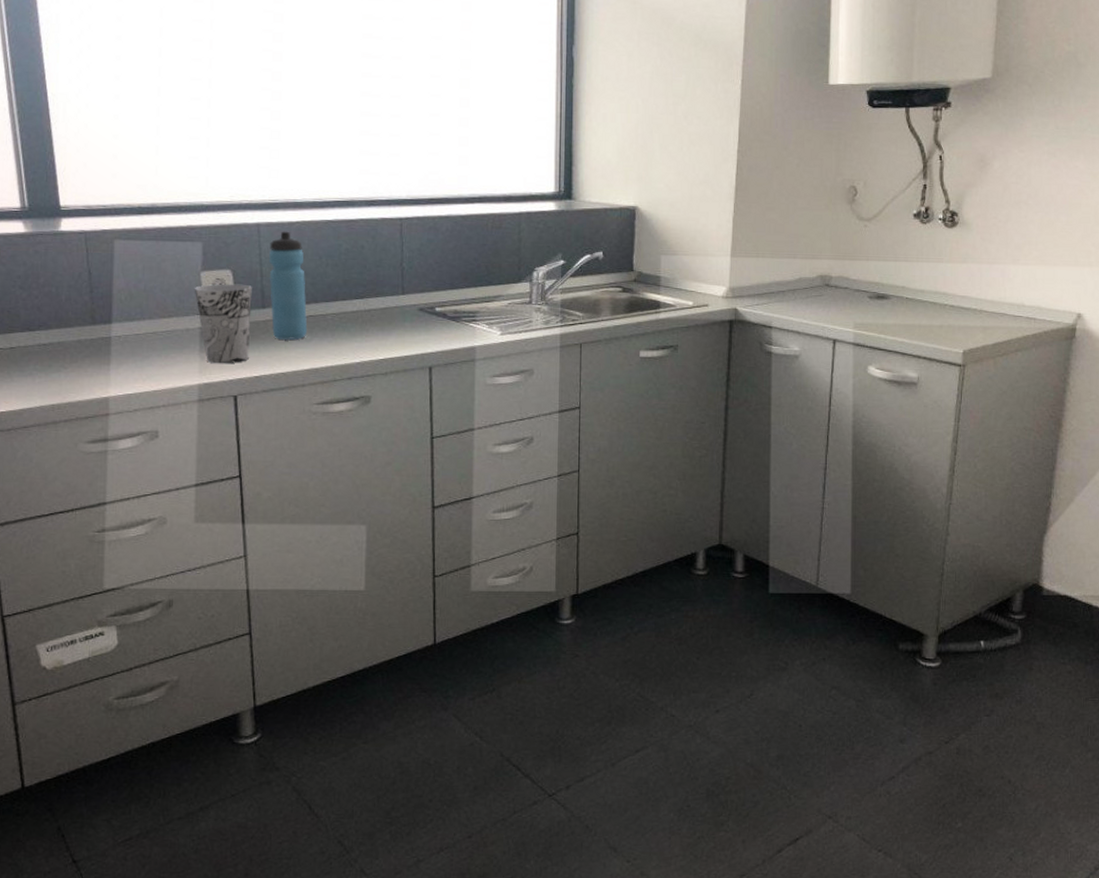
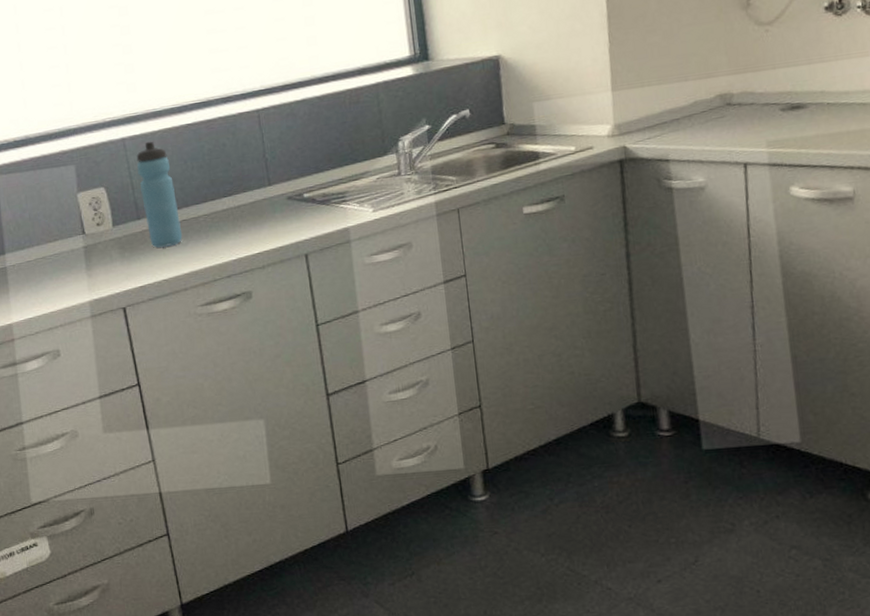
cup: present [195,283,252,363] -> none [74,199,132,279]

